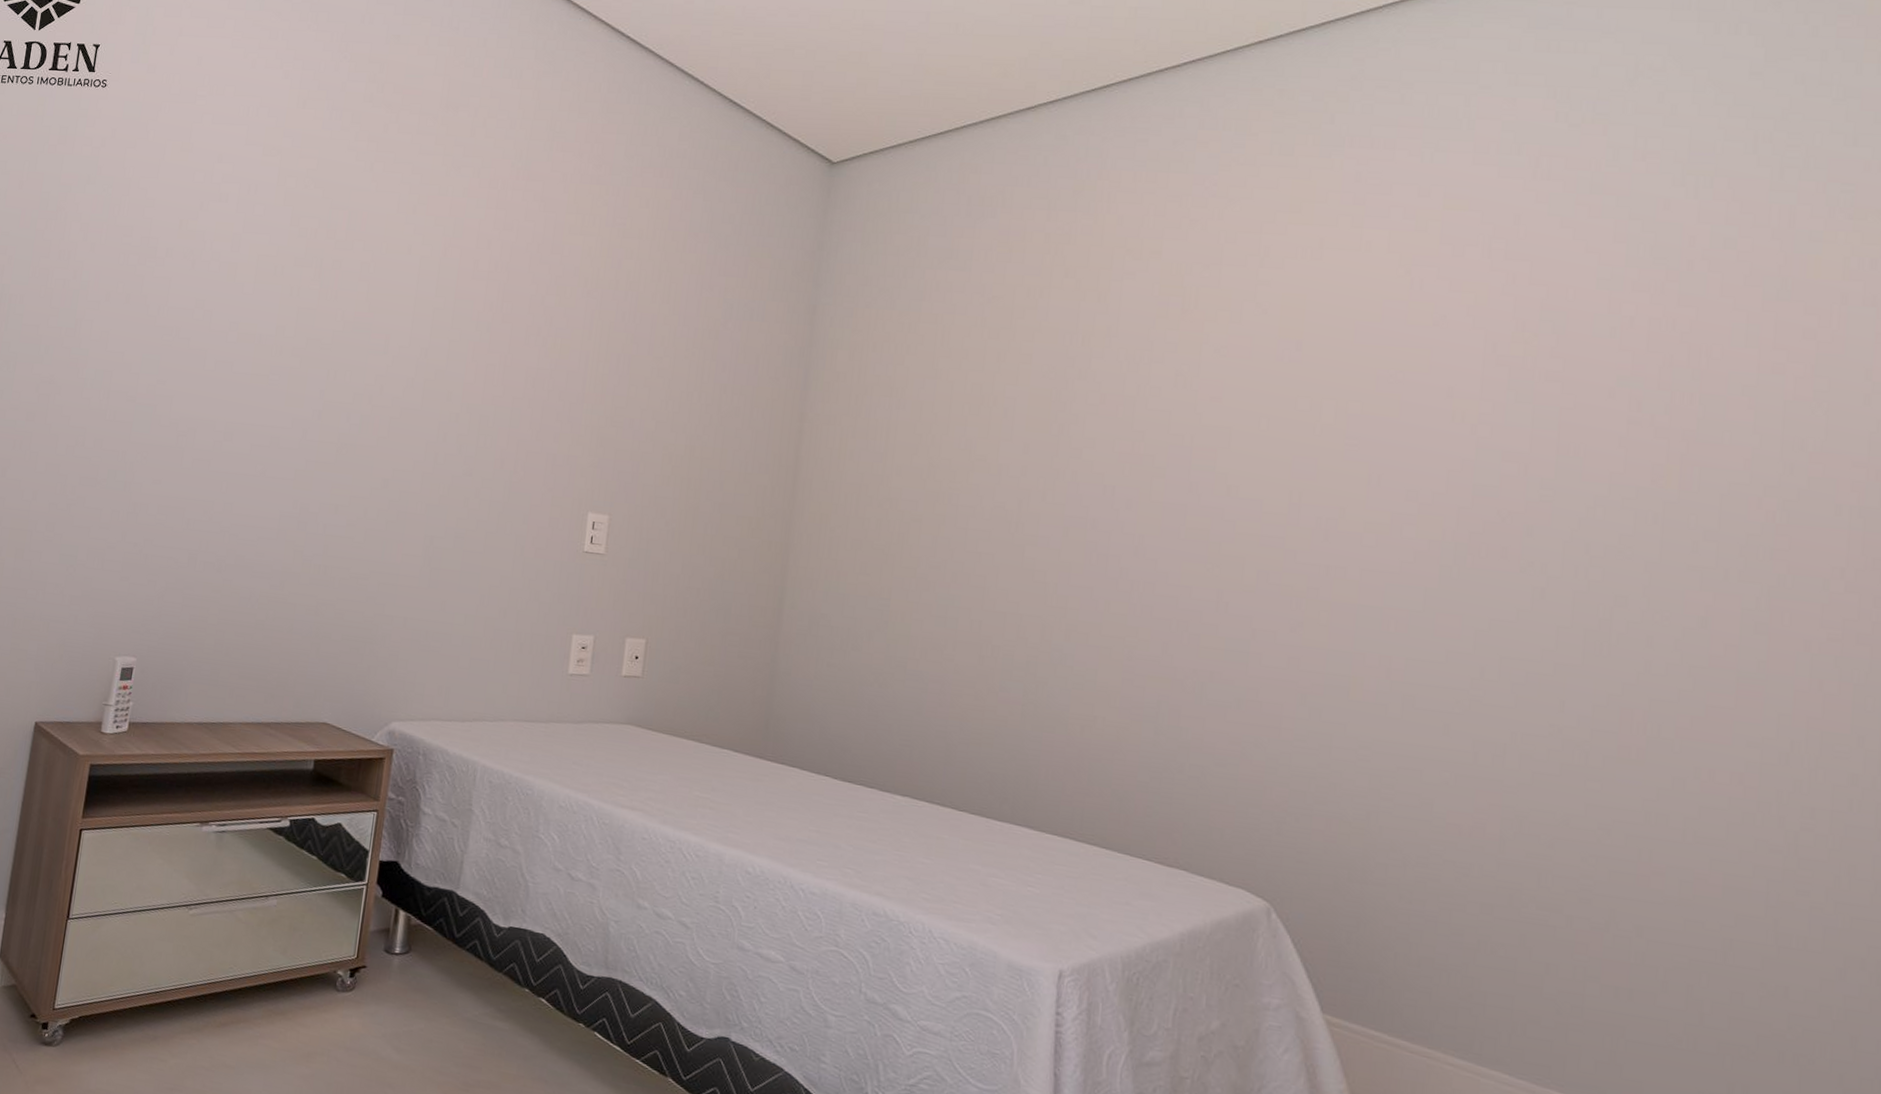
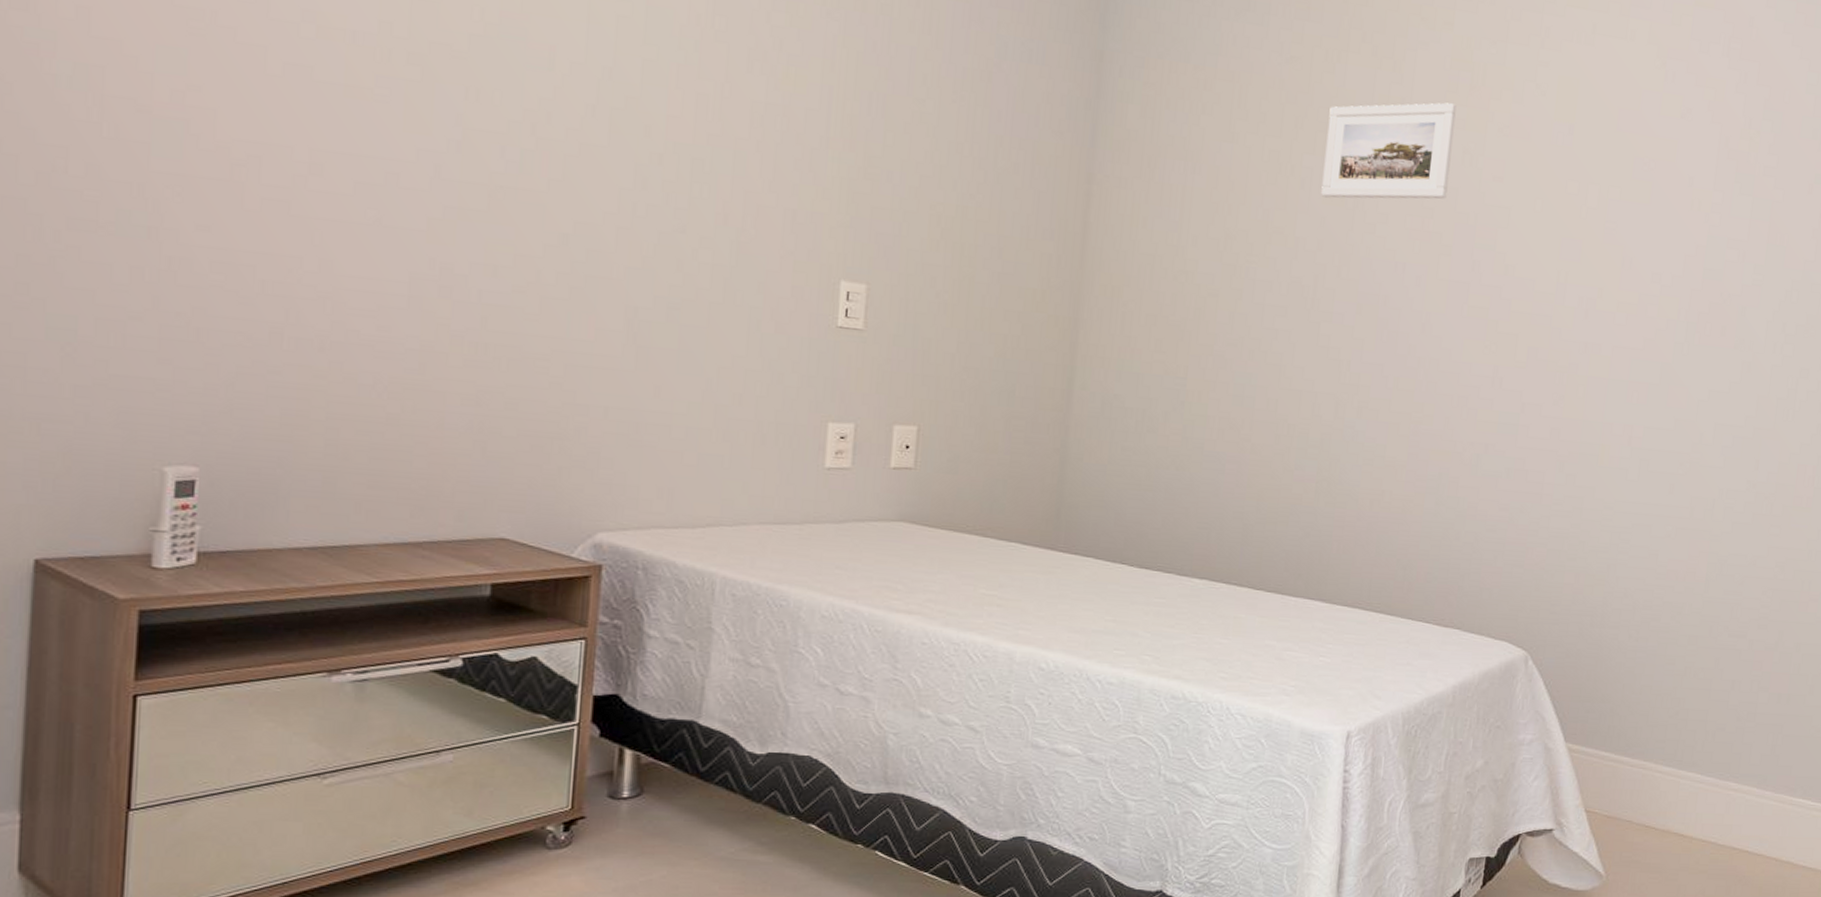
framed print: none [1024,328,1167,426] -> present [1321,102,1457,200]

